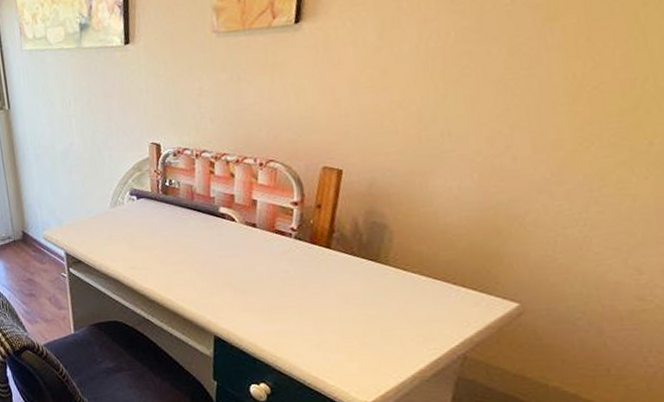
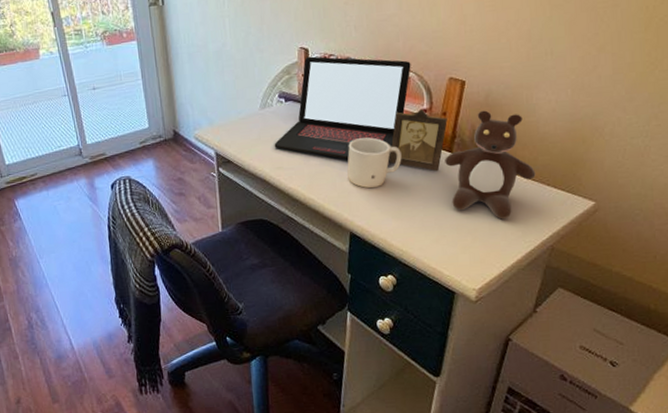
laptop: none [126,150,277,258] -> present [274,56,411,160]
mug: none [207,234,271,289] -> present [347,137,402,189]
photo frame: none [256,202,323,270] -> present [390,109,448,172]
stuffed animal: none [322,201,438,323] -> present [445,110,536,220]

